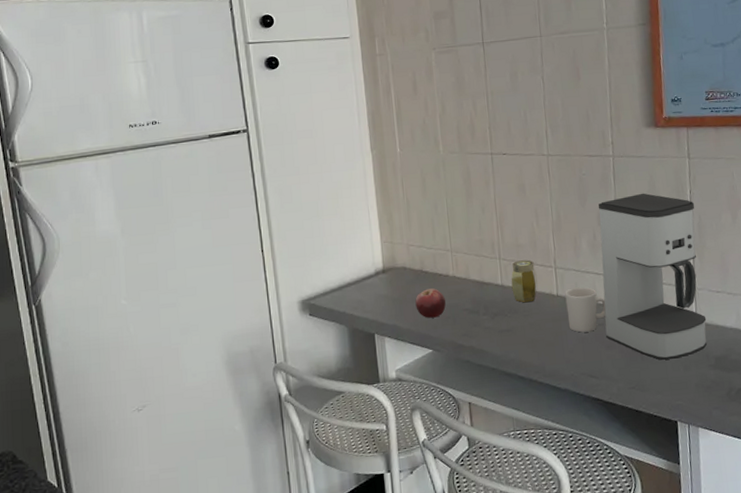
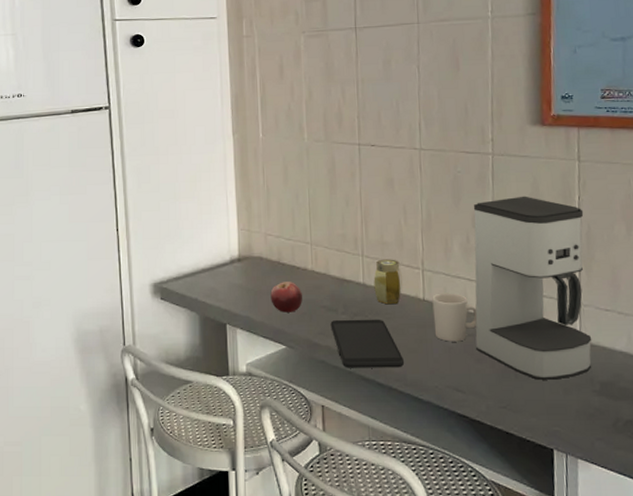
mobile phone: none [473,316,543,366] -> present [330,319,405,368]

